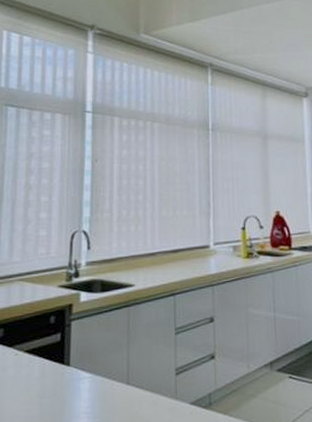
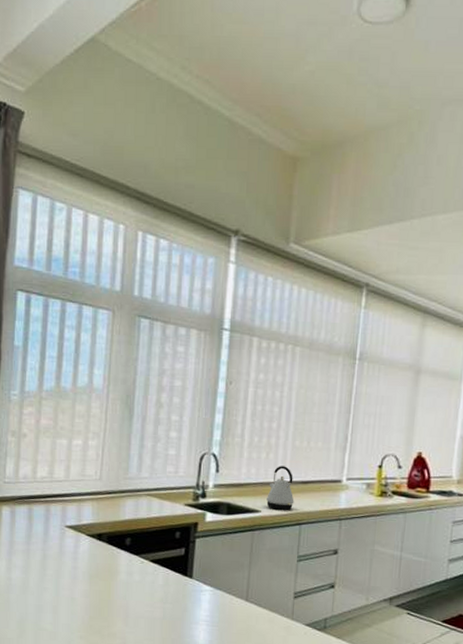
kettle: none [139,237,166,282] -> present [266,466,294,510]

